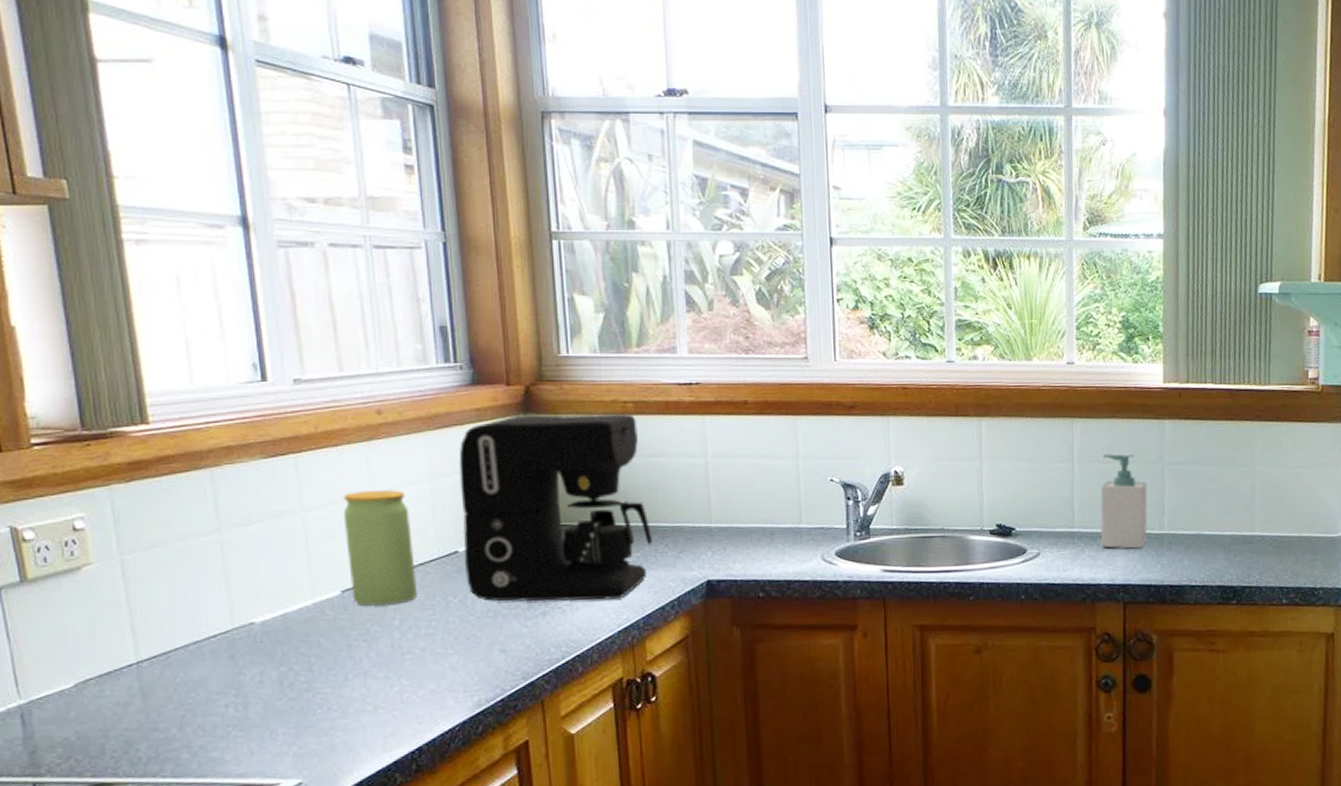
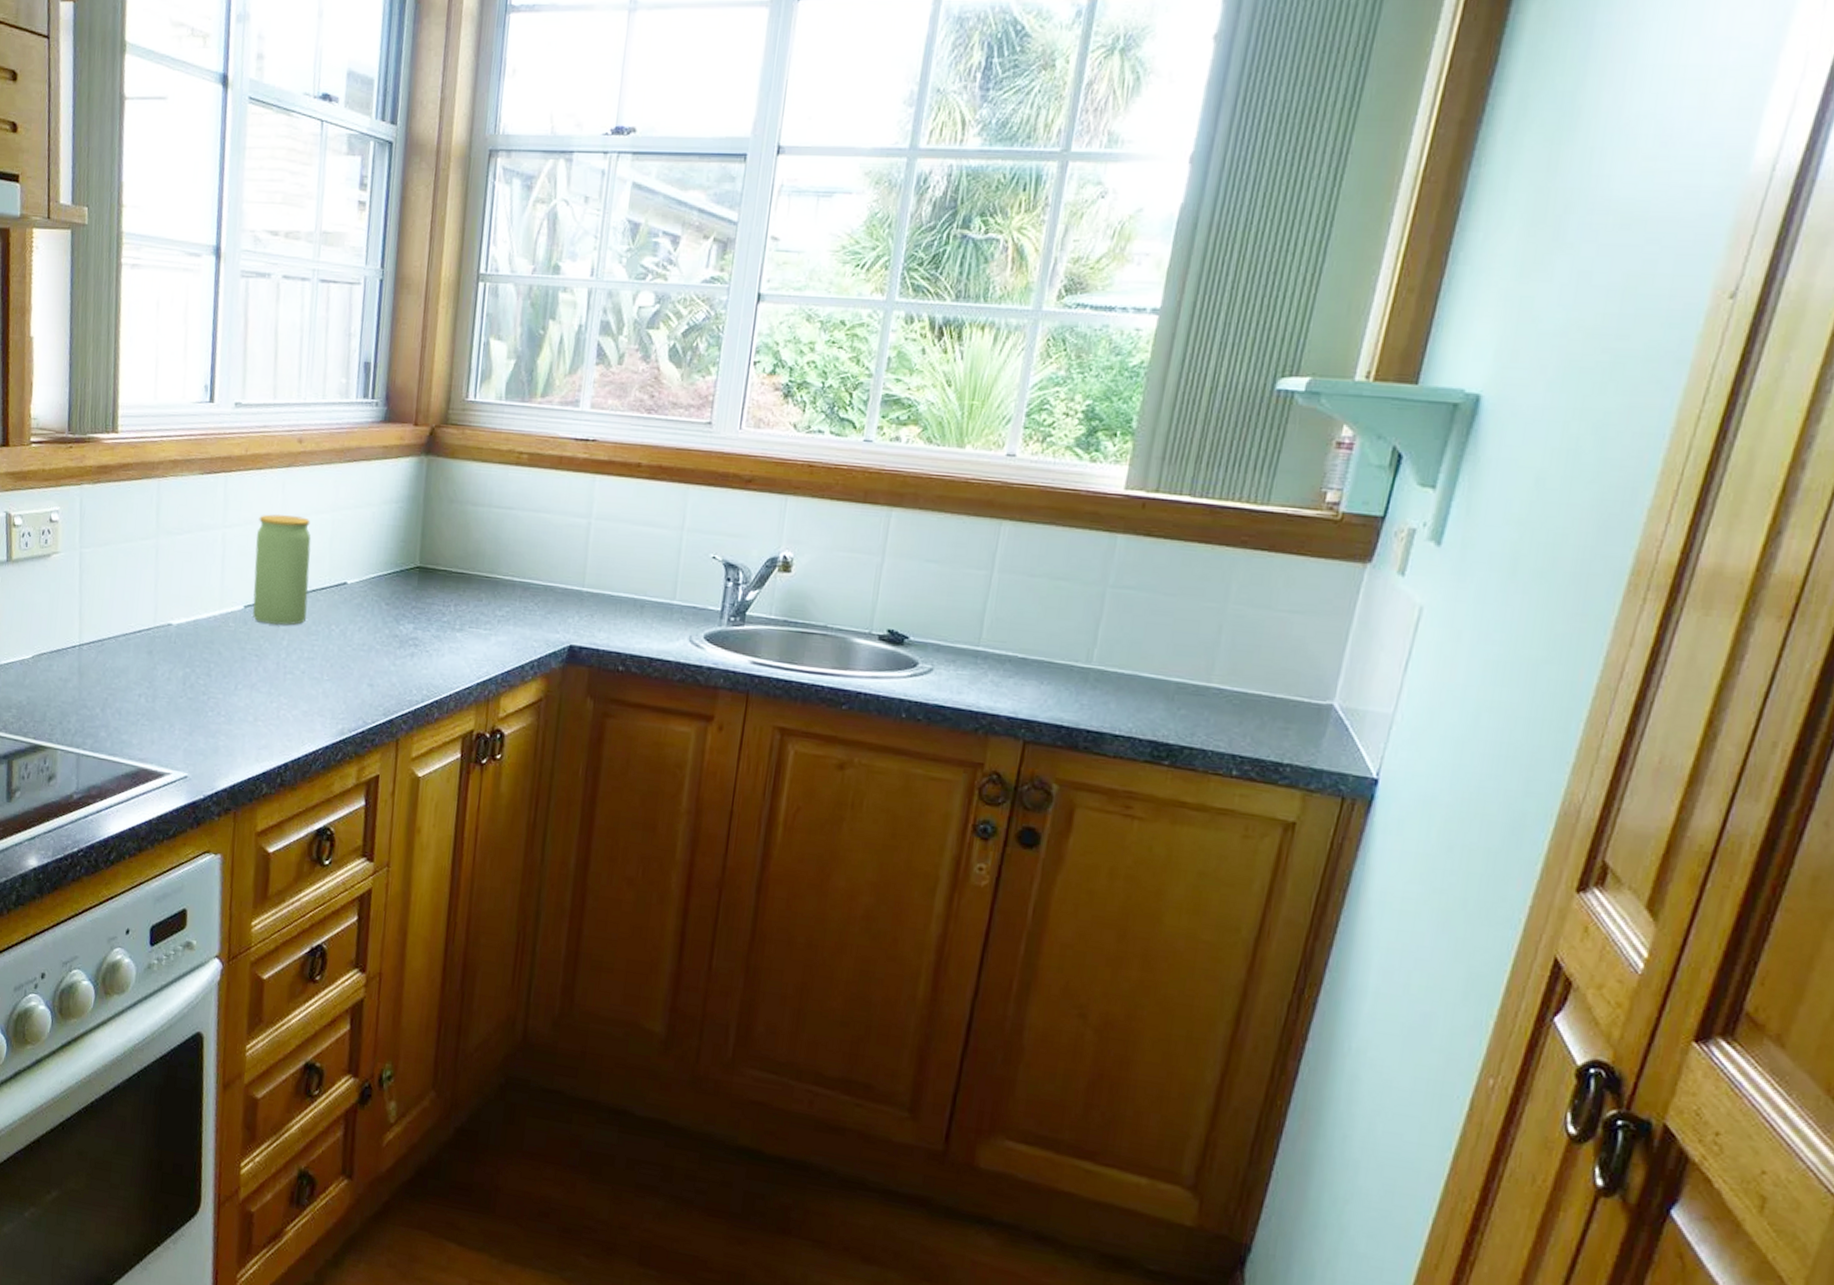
coffee maker: present [459,414,652,602] -> none [349,456,529,652]
soap bottle: present [1100,454,1148,549] -> none [1008,565,1081,682]

